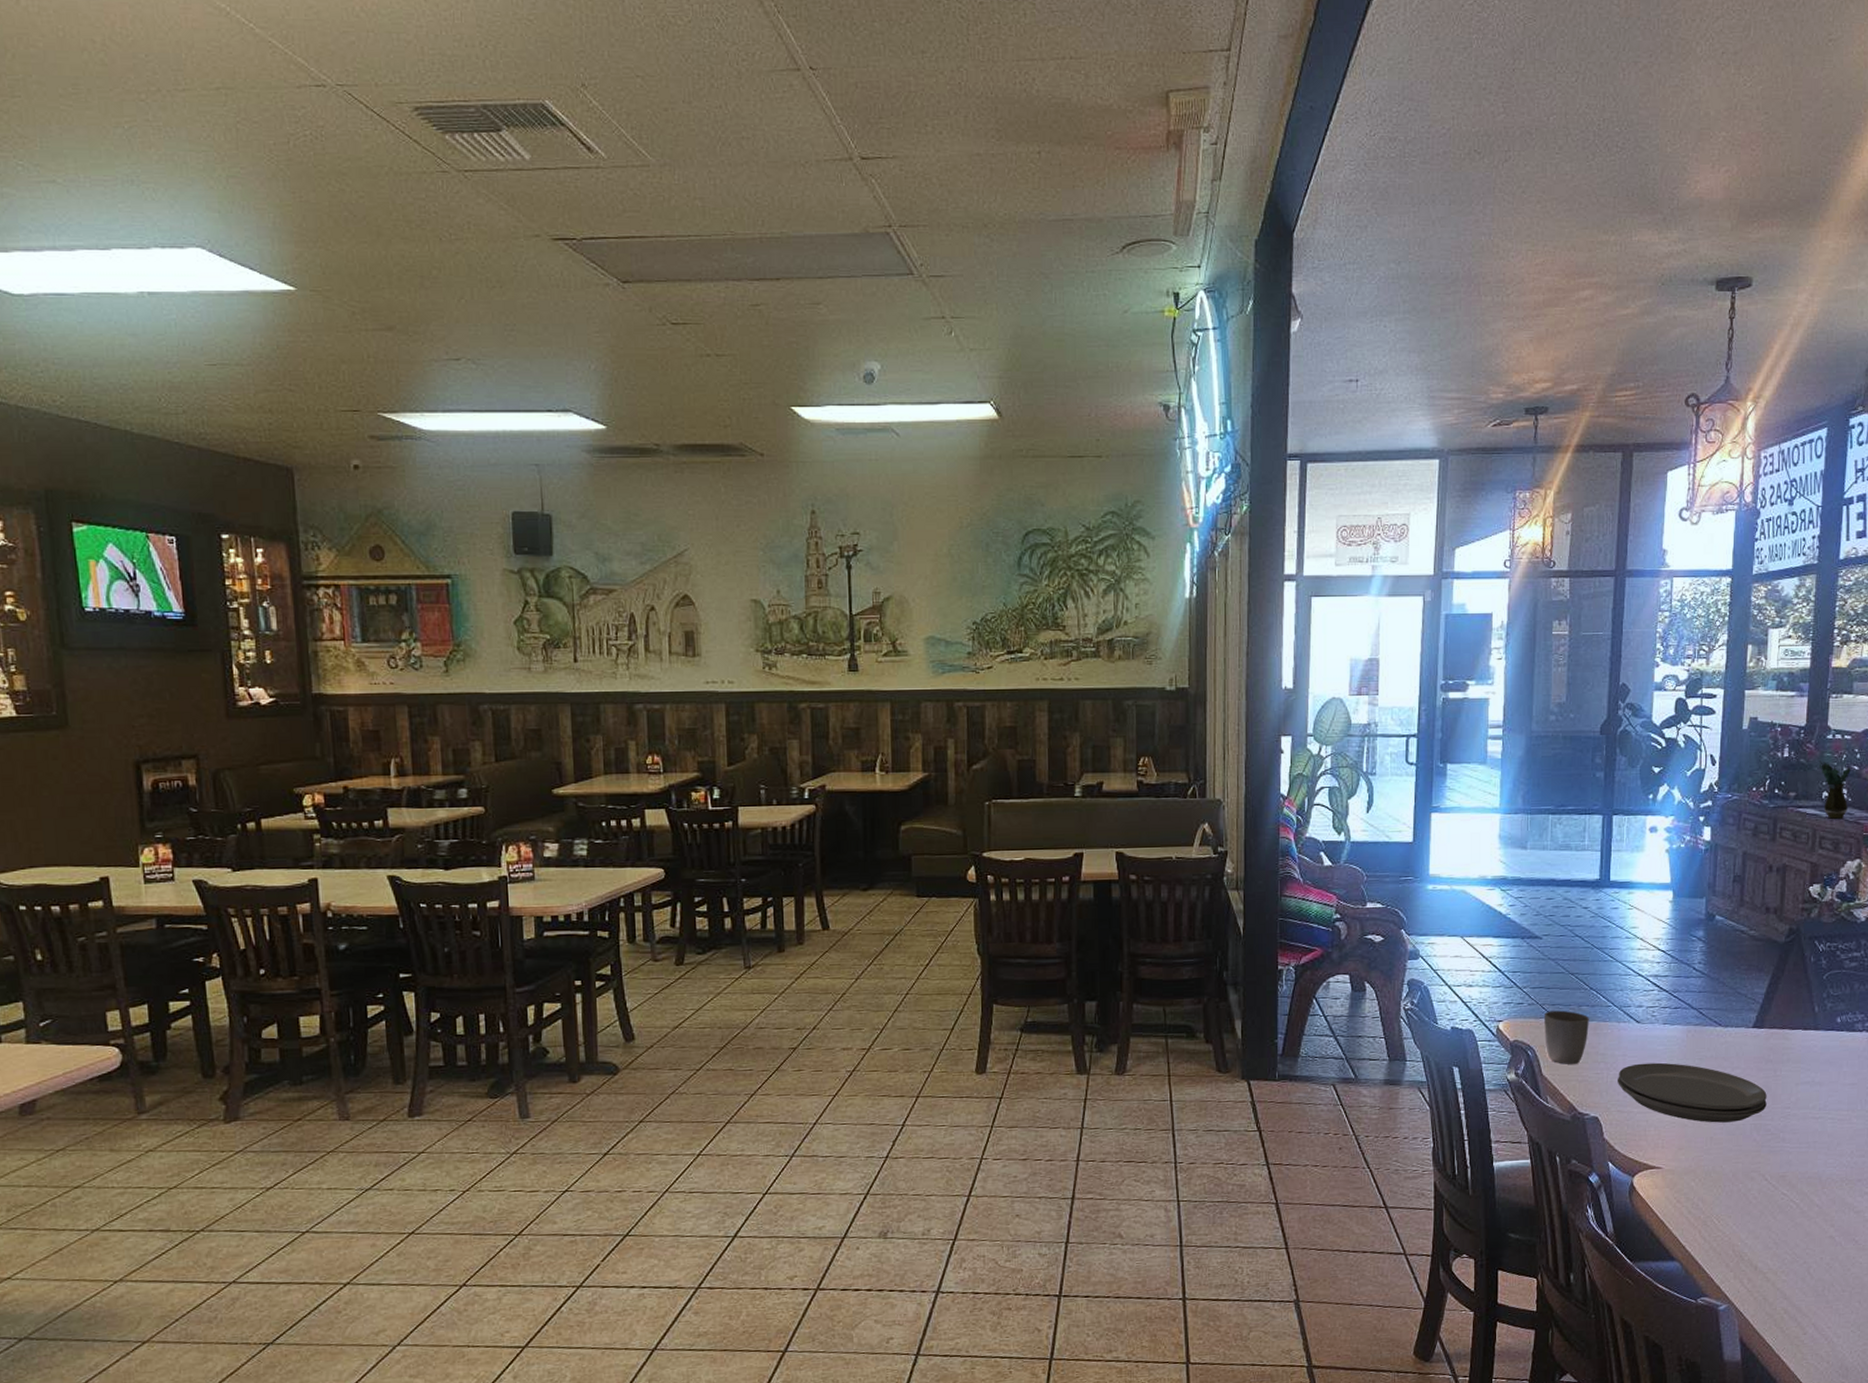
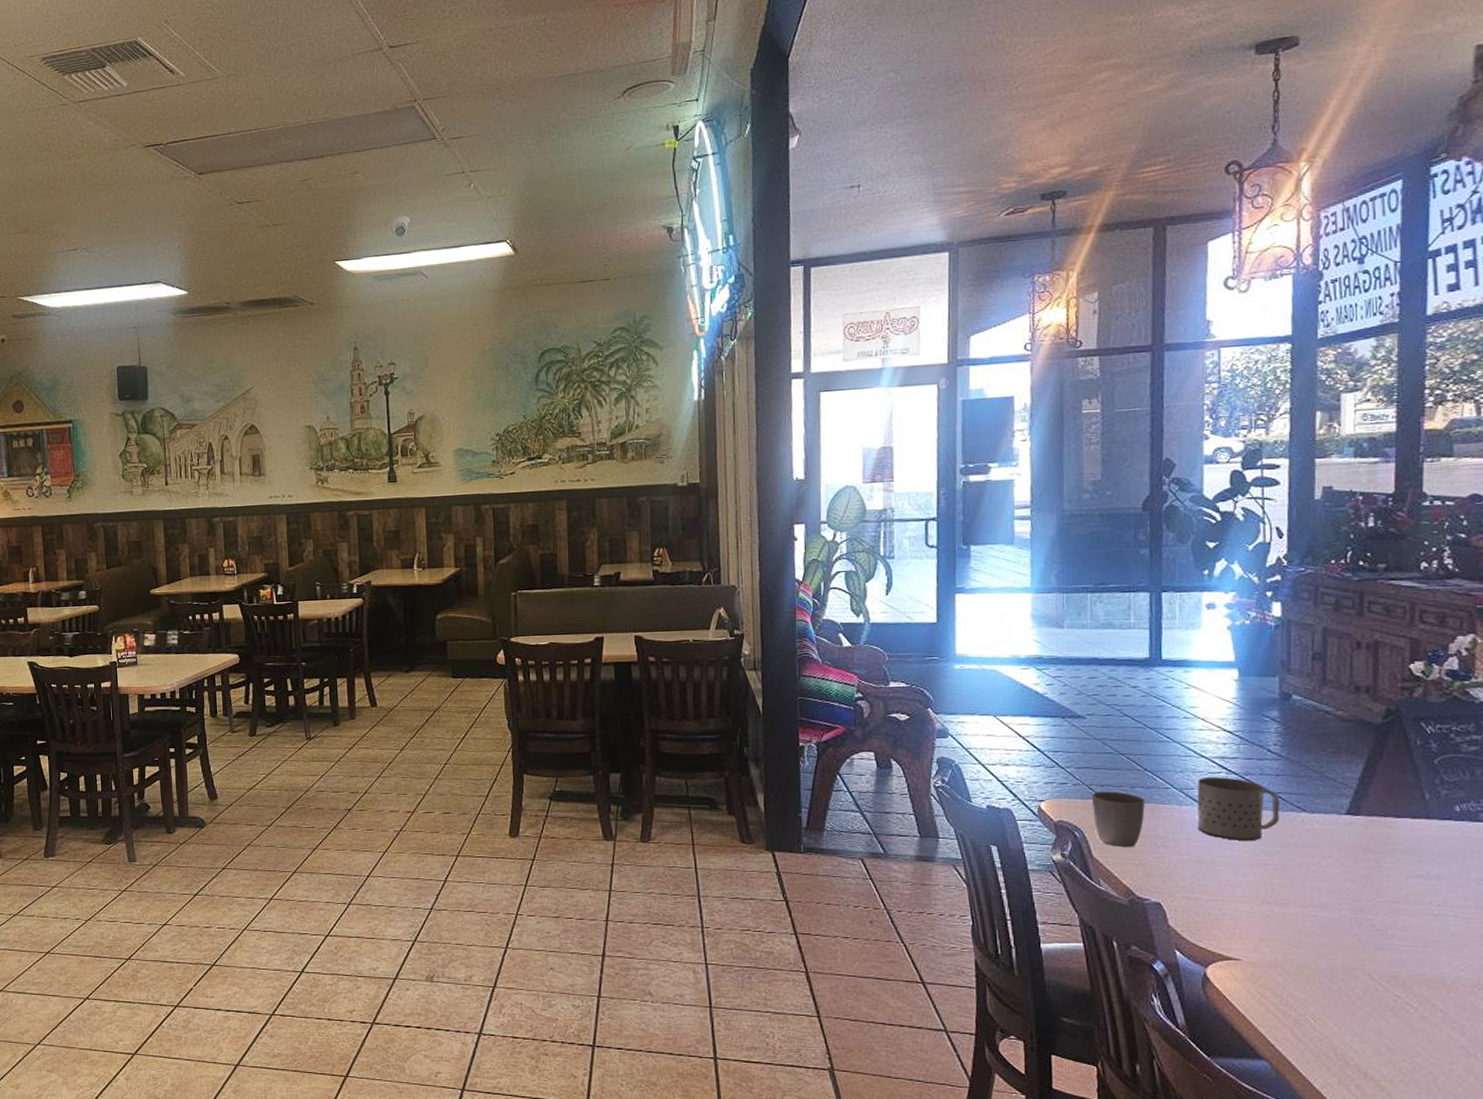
plate: present [1618,1062,1767,1123] -> none [1182,848,1369,915]
mug: none [1632,995,1700,1056] -> present [1197,777,1280,841]
vase: present [1818,761,1851,819] -> none [1413,529,1456,591]

